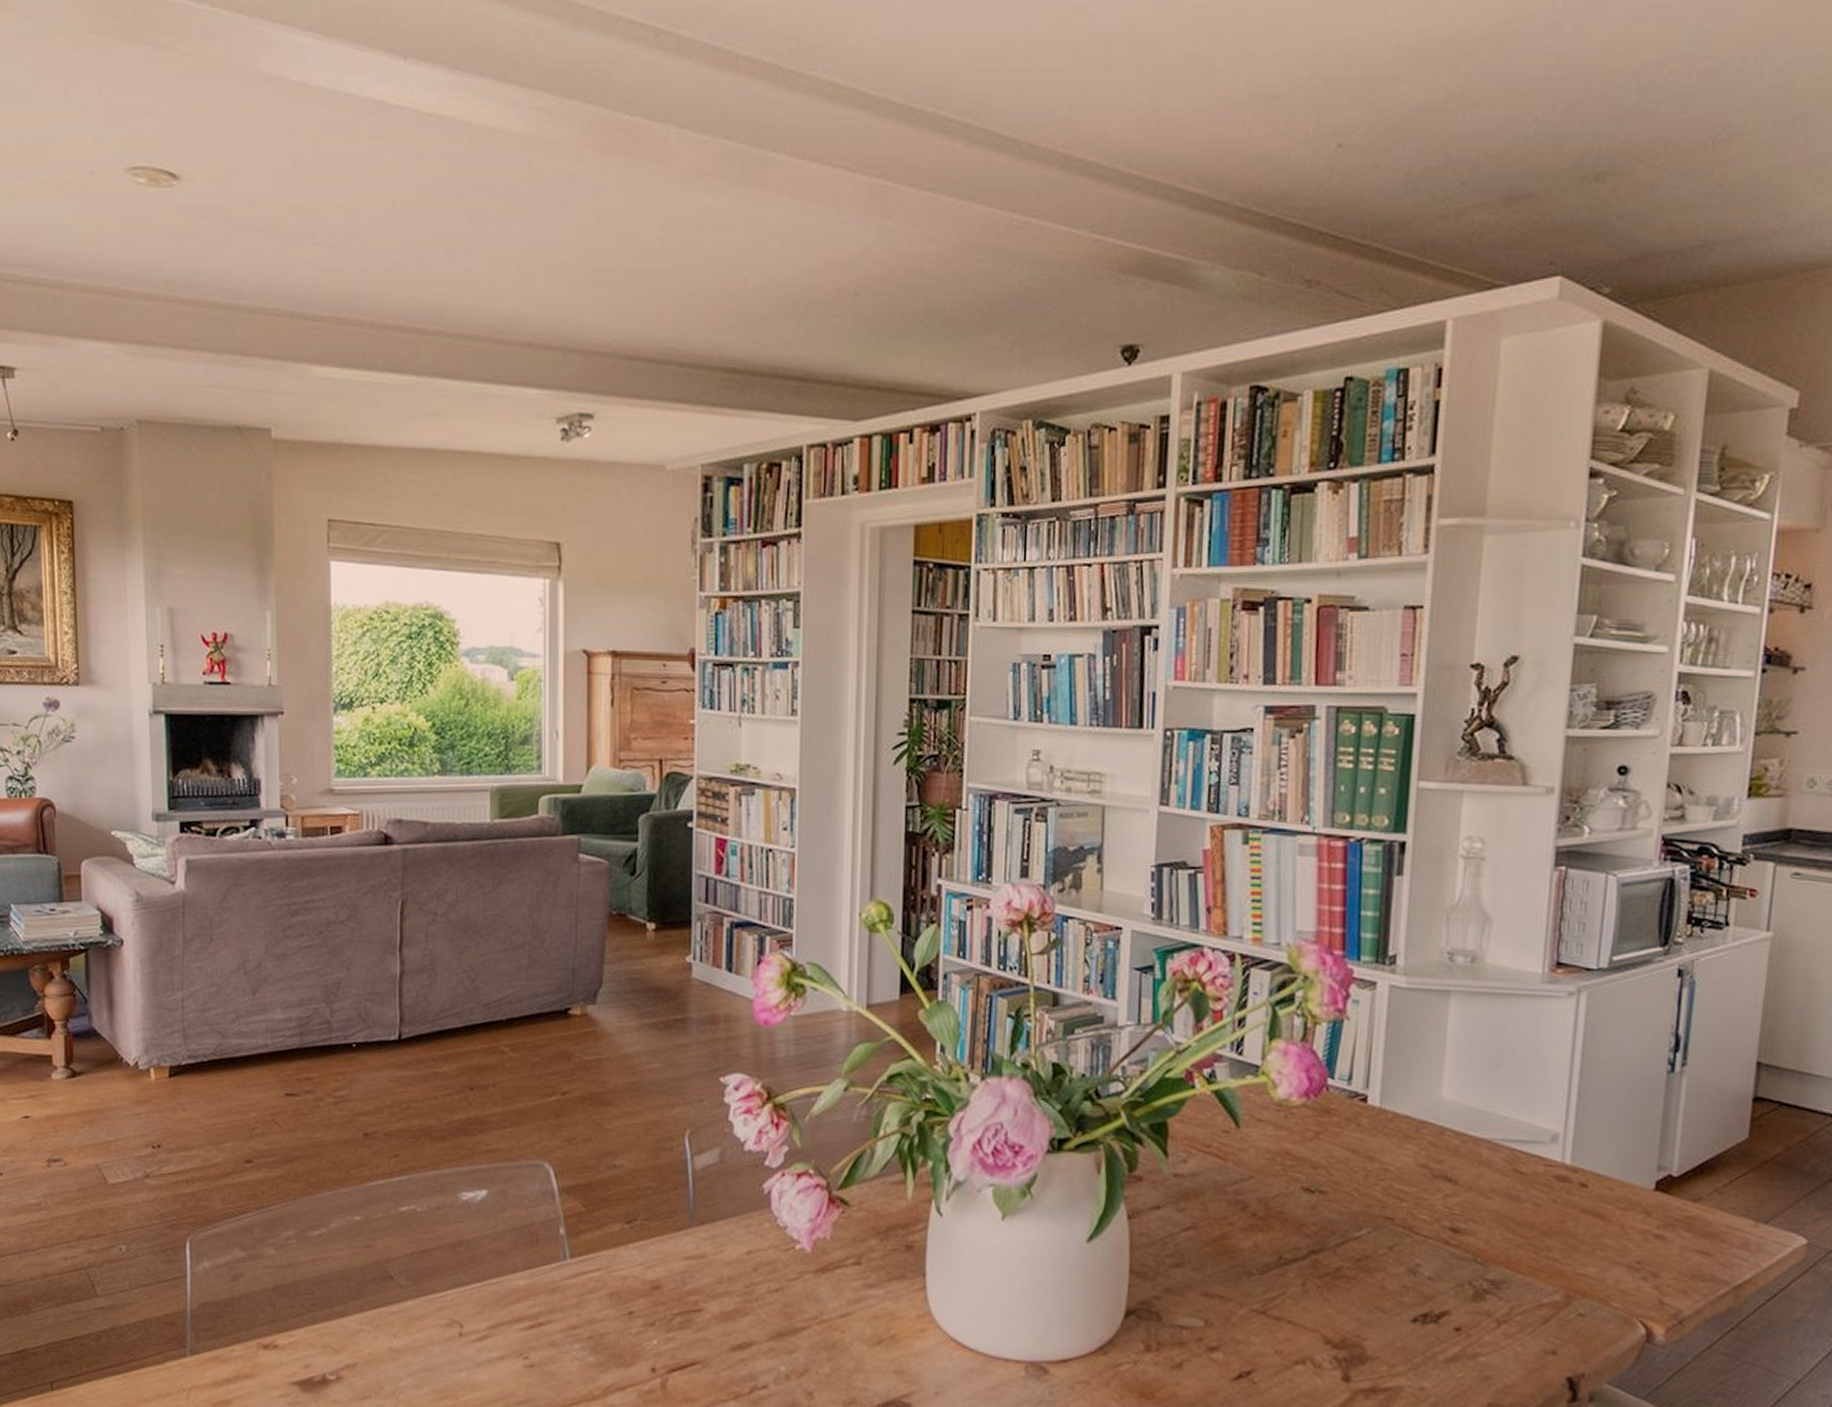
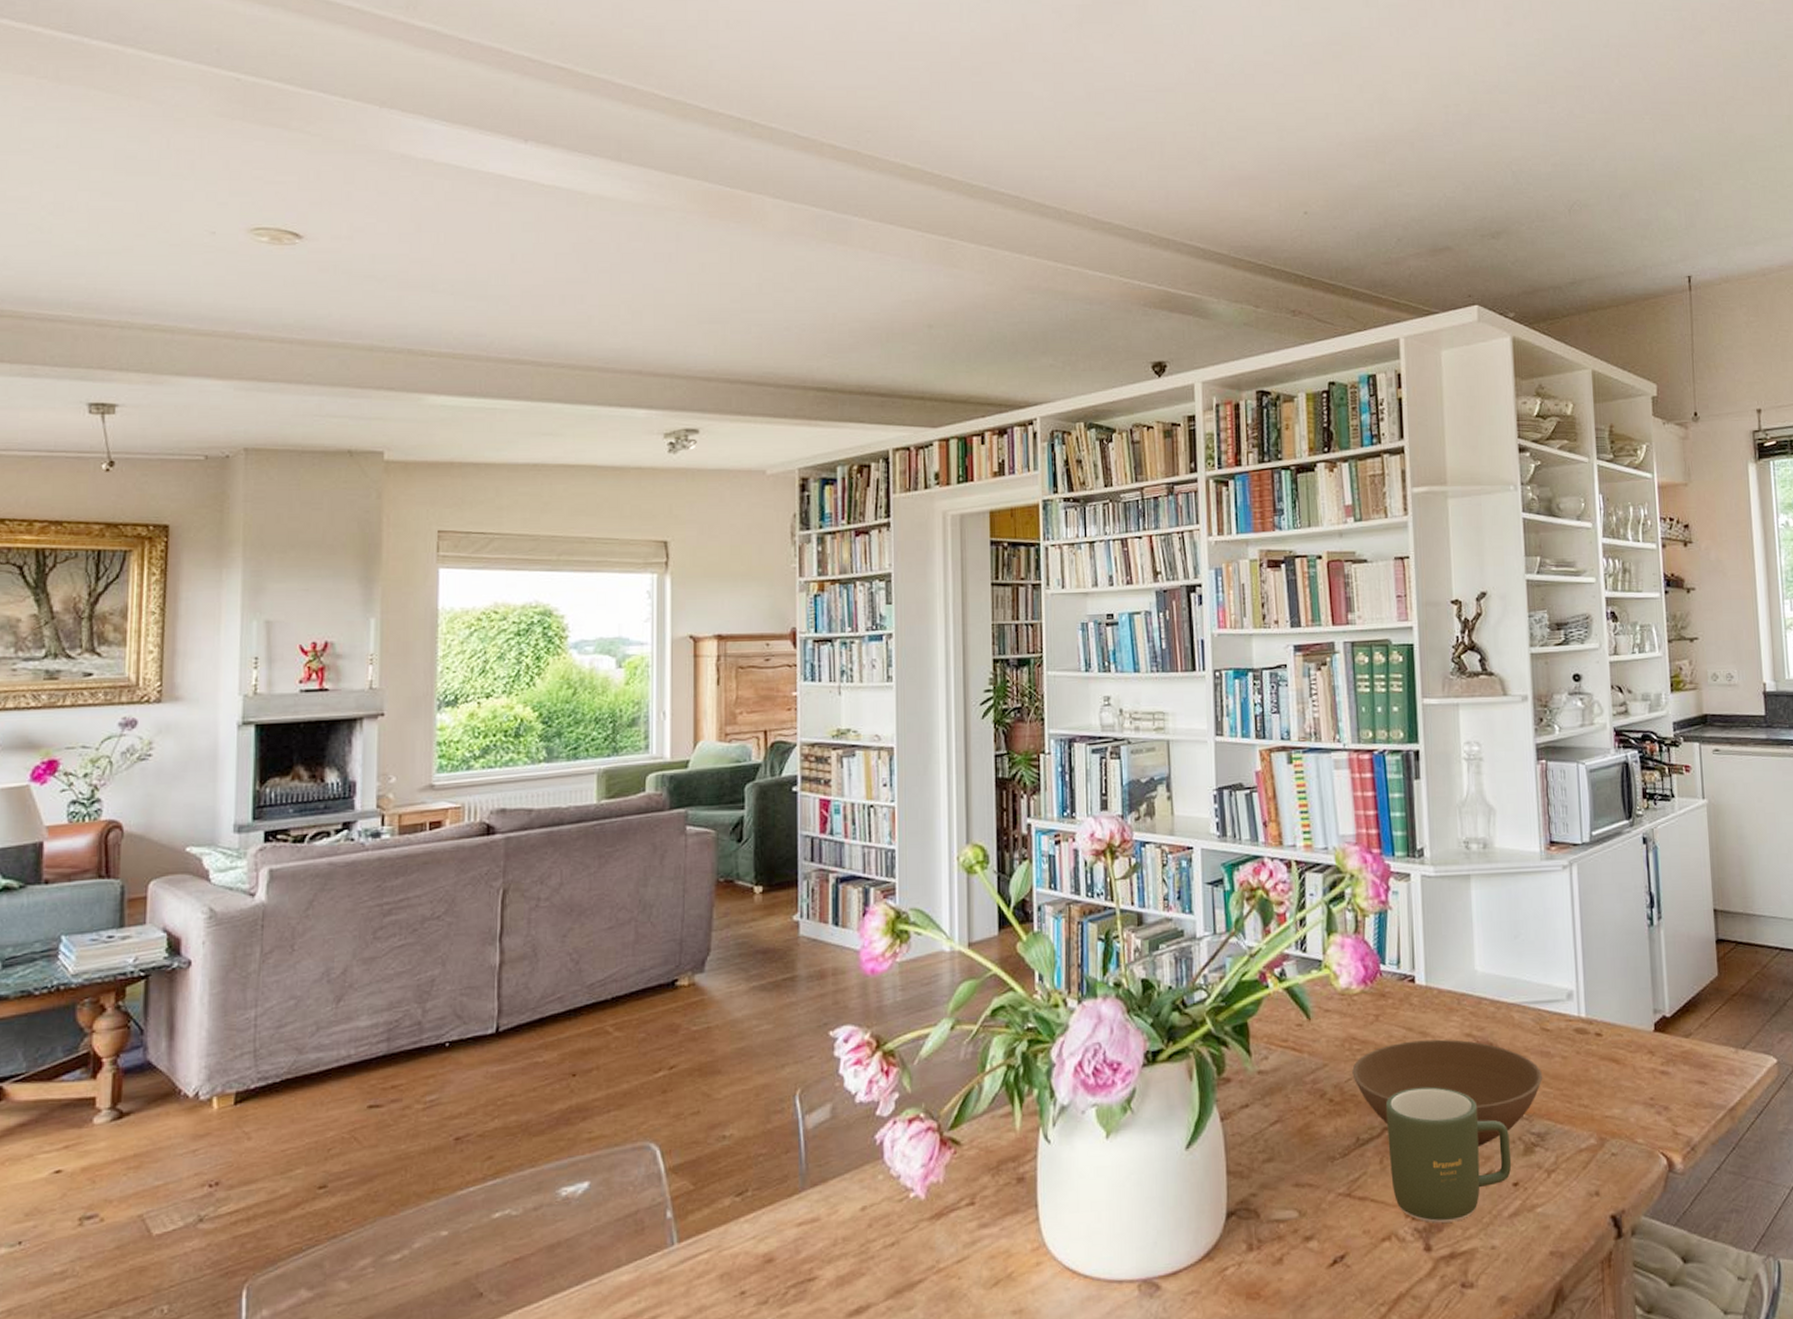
bowl: none [1281,1164,1508,1285] -> present [1352,1039,1543,1147]
mug: none [1313,1213,1458,1357] -> present [1385,1086,1512,1223]

